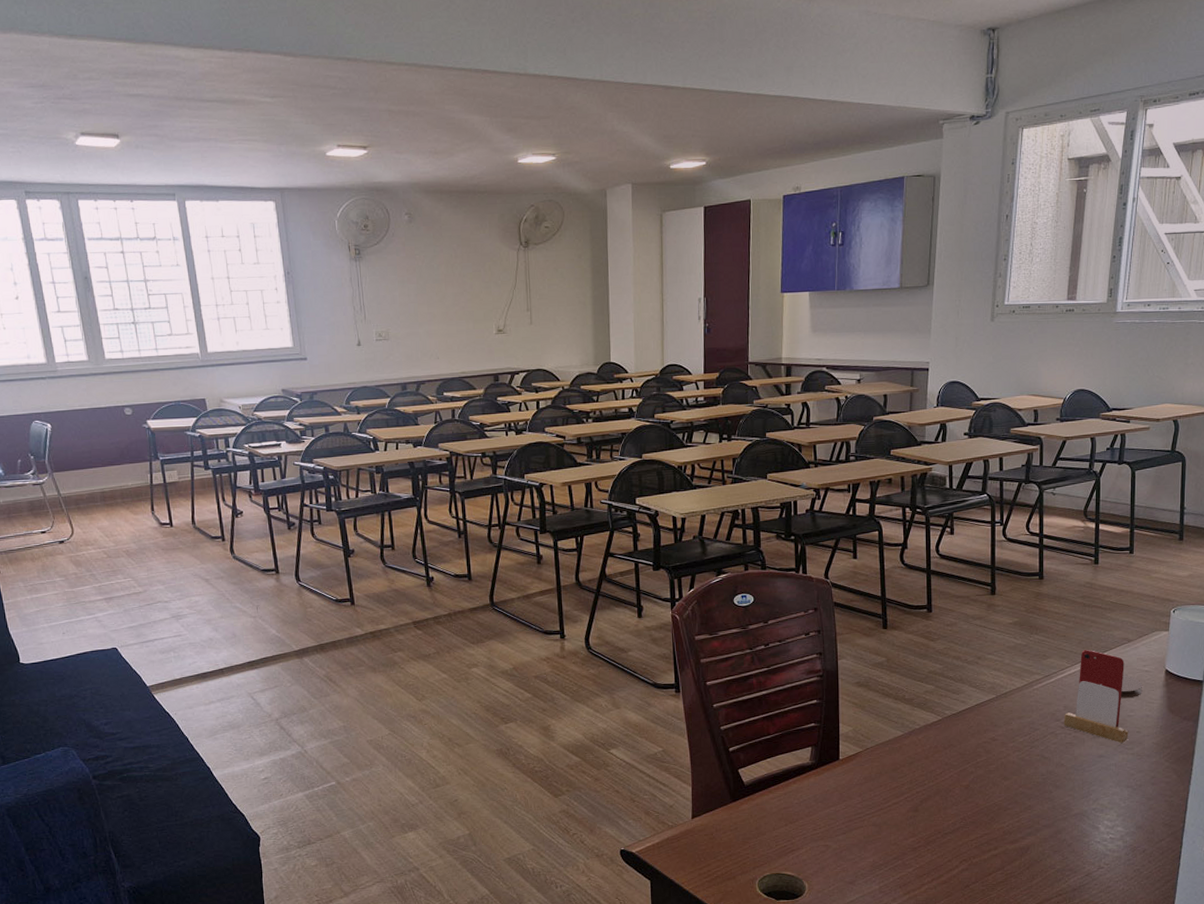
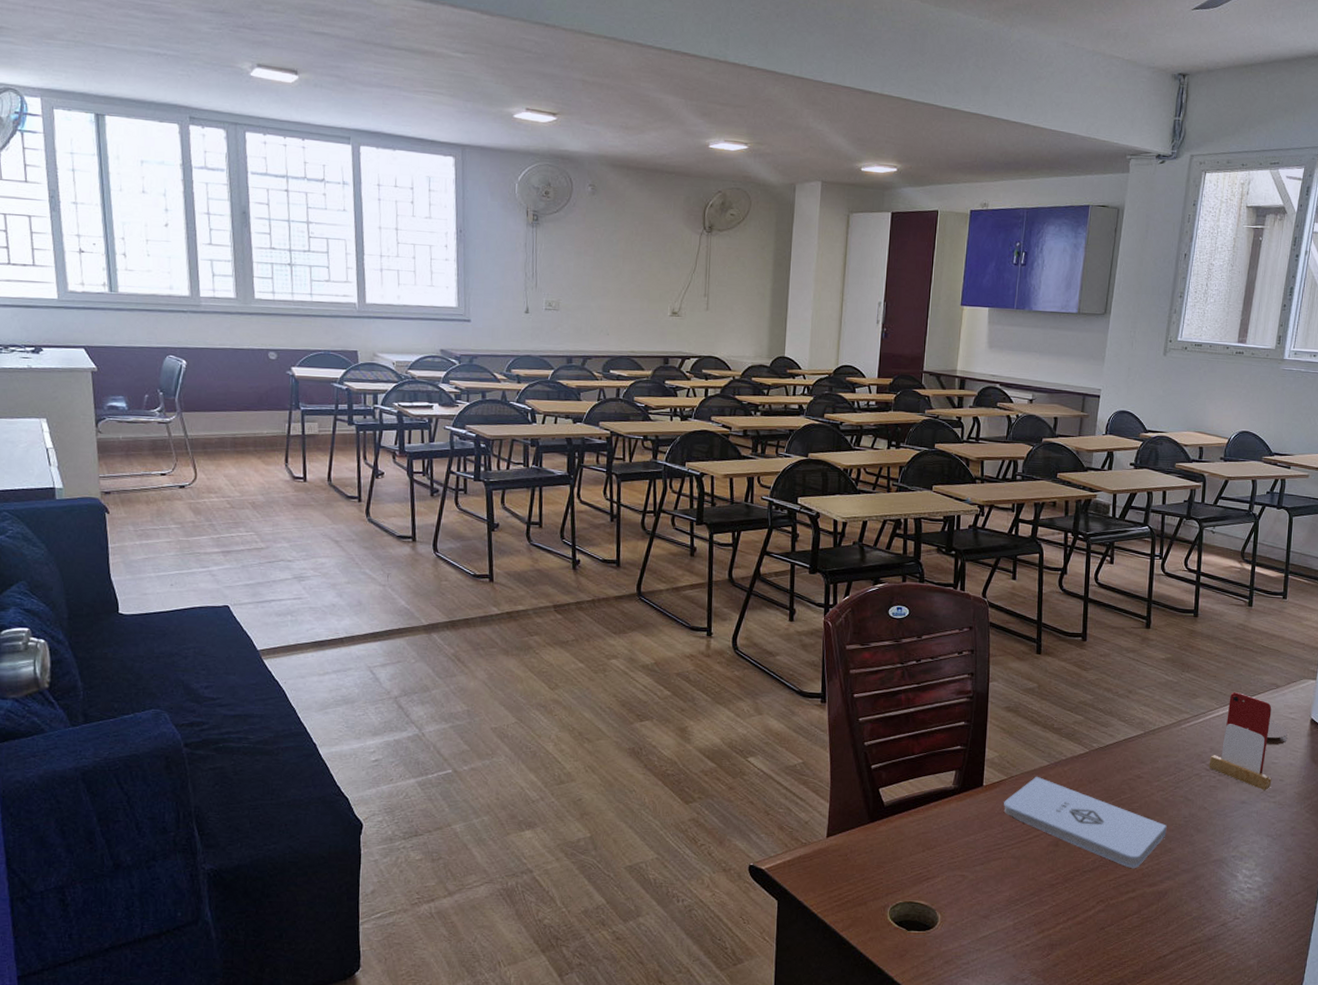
notepad: none [861,746,1025,827] -> present [1004,776,1167,868]

